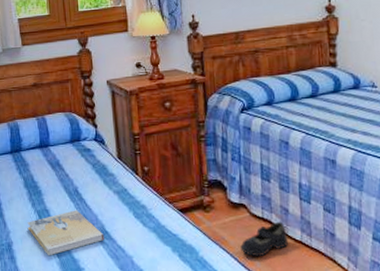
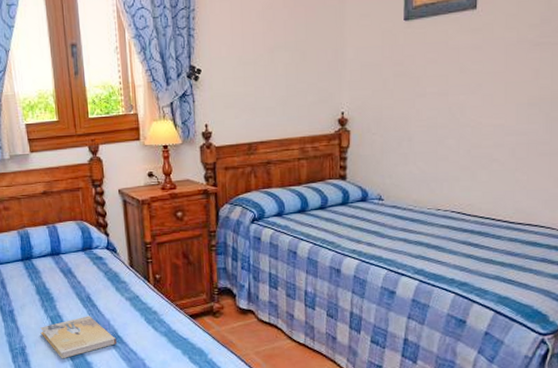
shoe: present [240,221,288,257] -> none [247,326,292,359]

